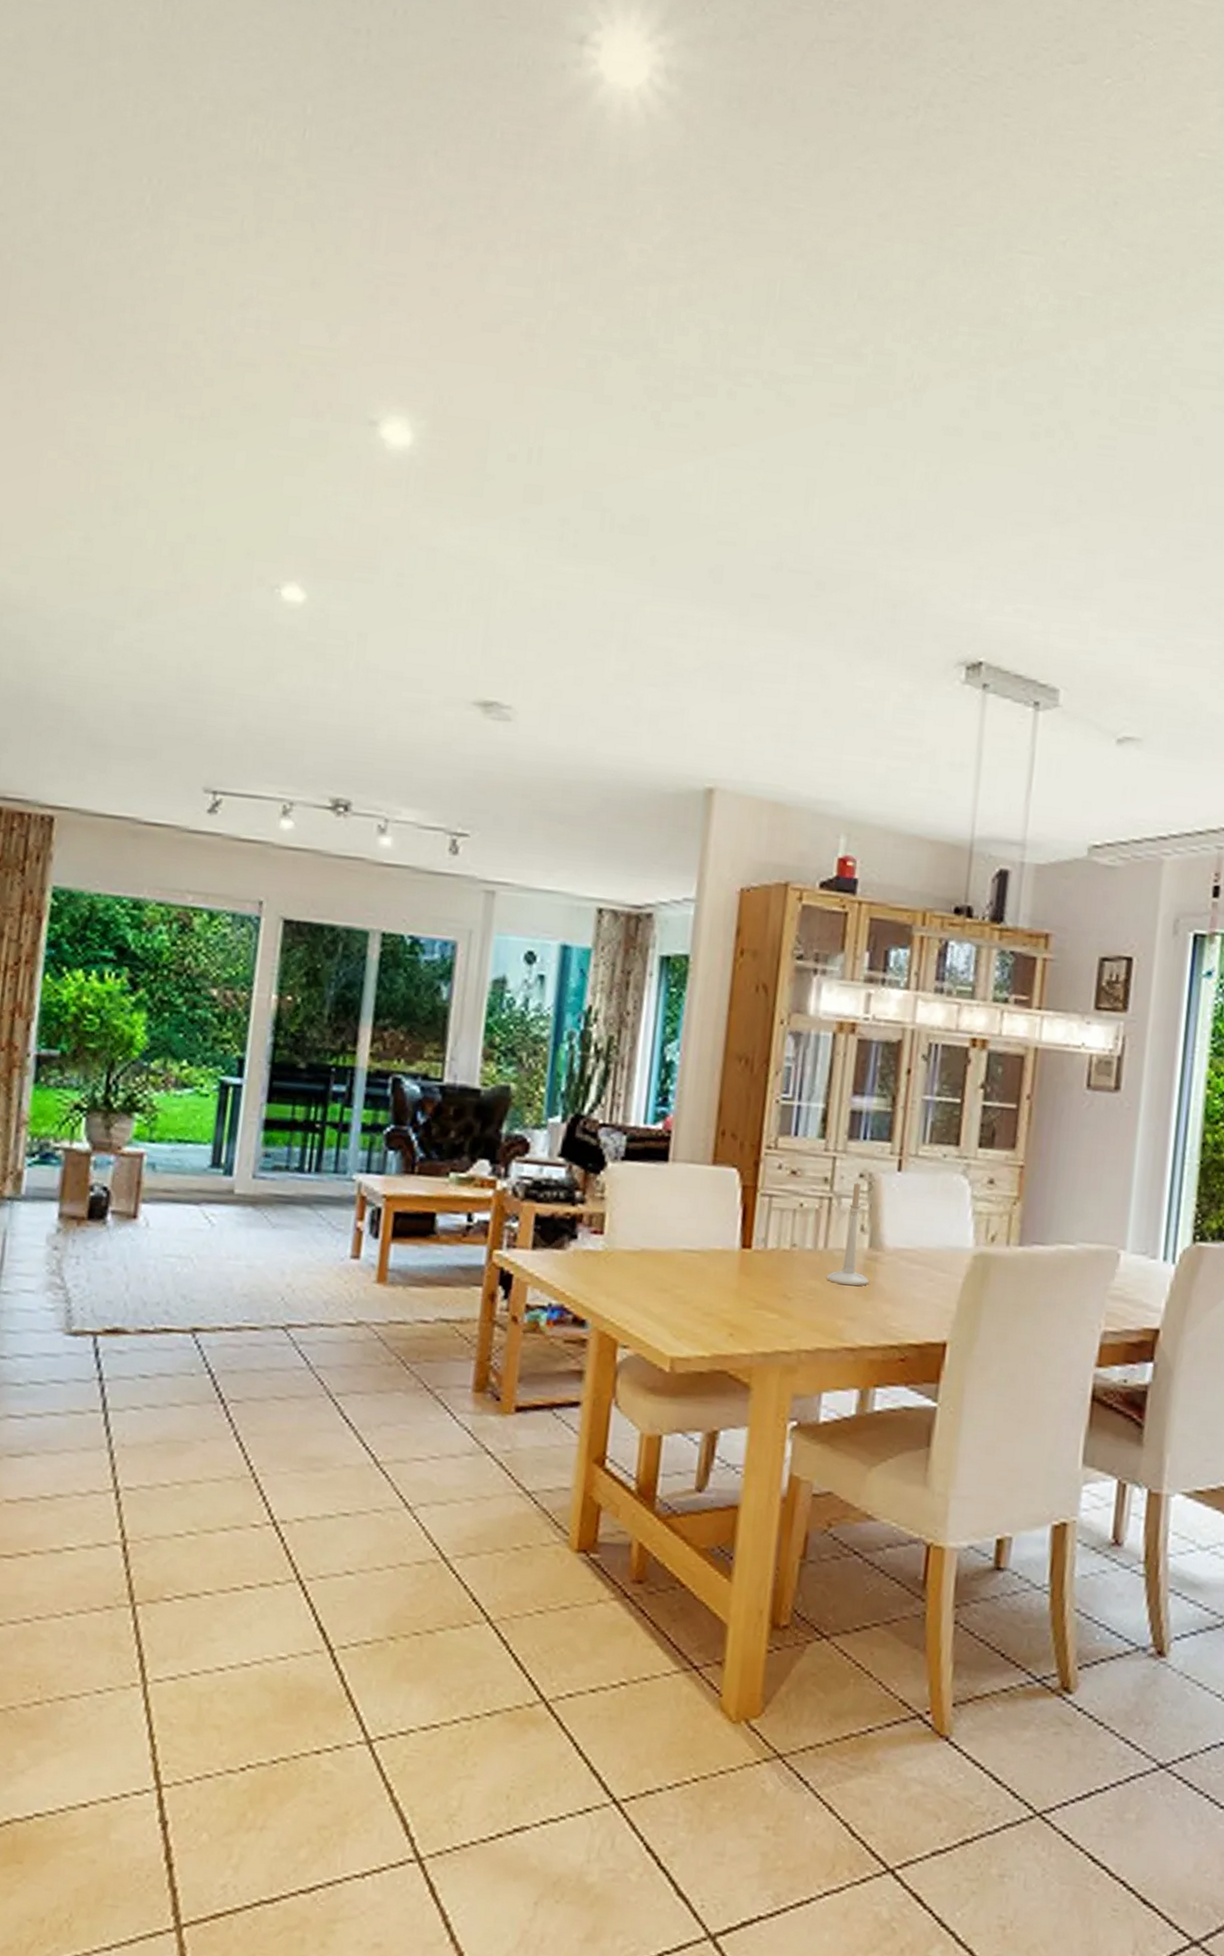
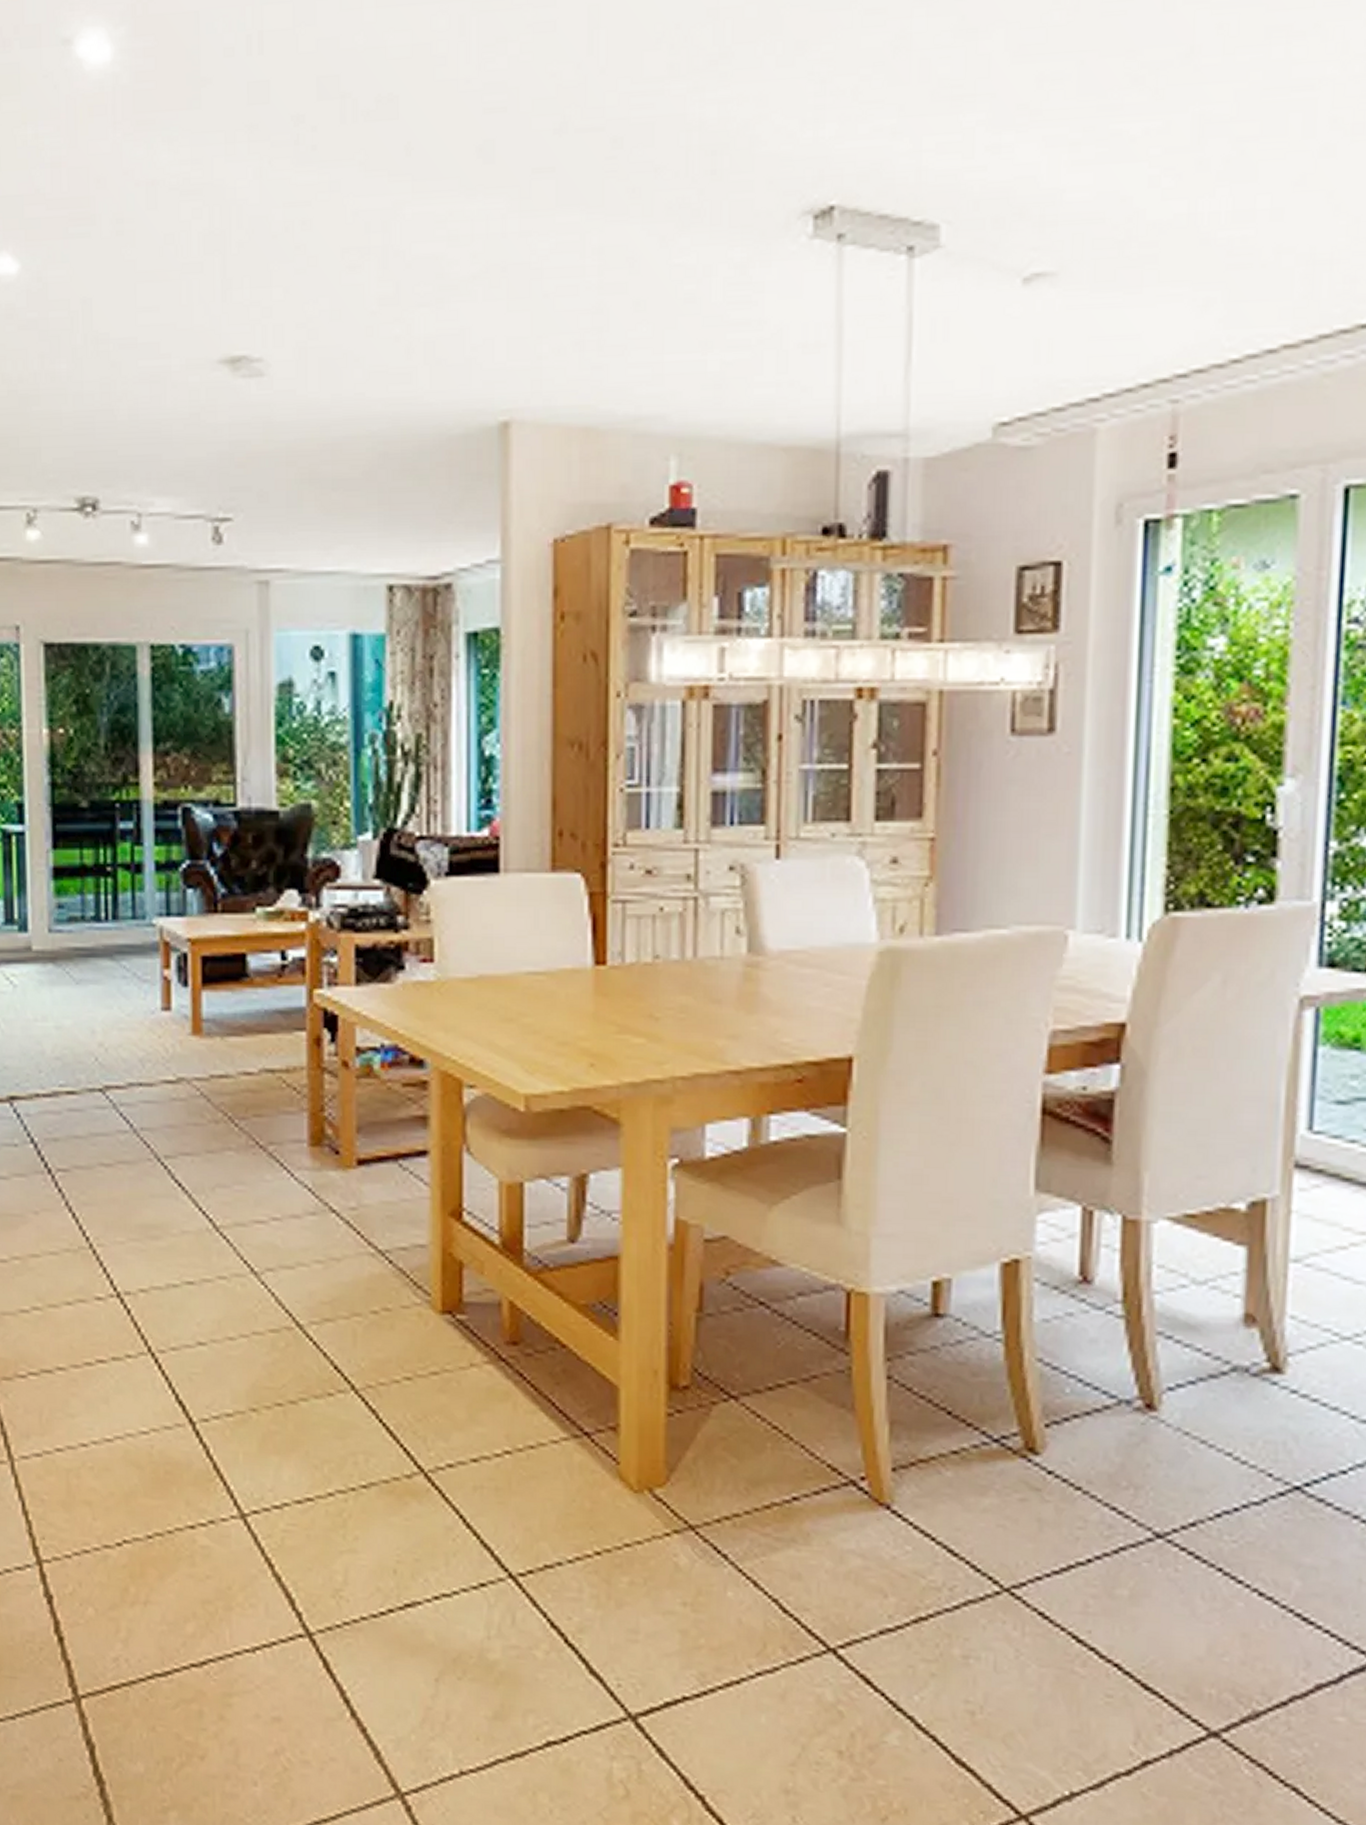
candlestick: present [826,1182,869,1286] -> none [699,877,751,999]

